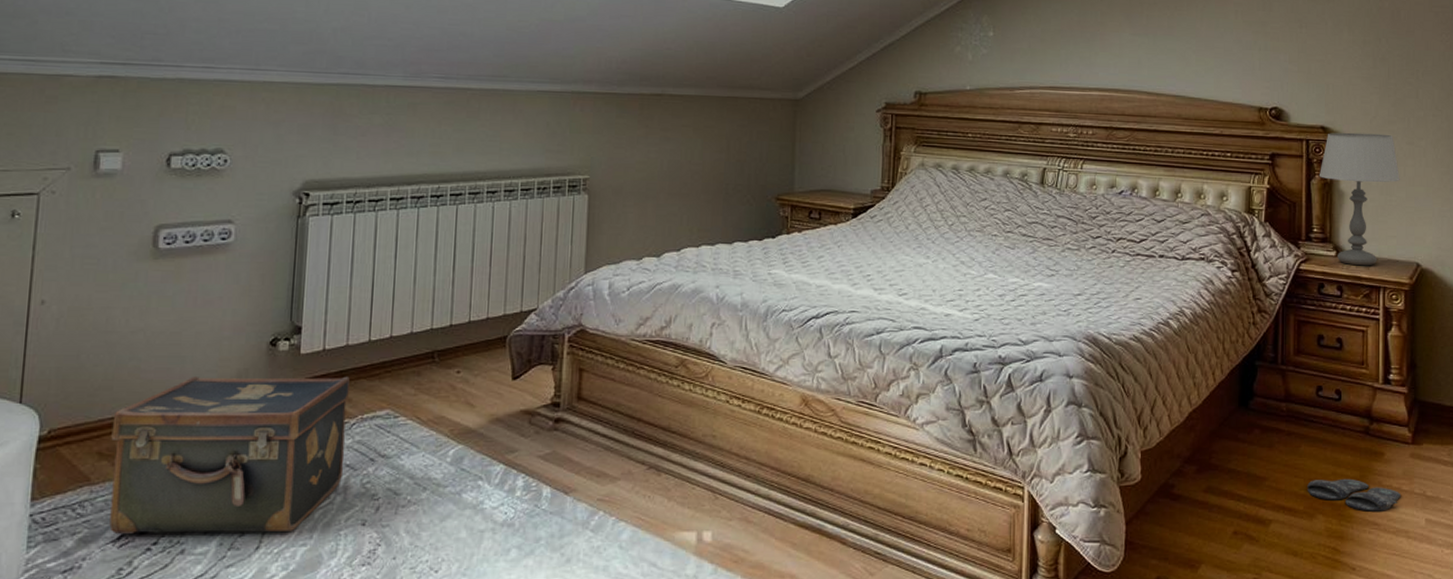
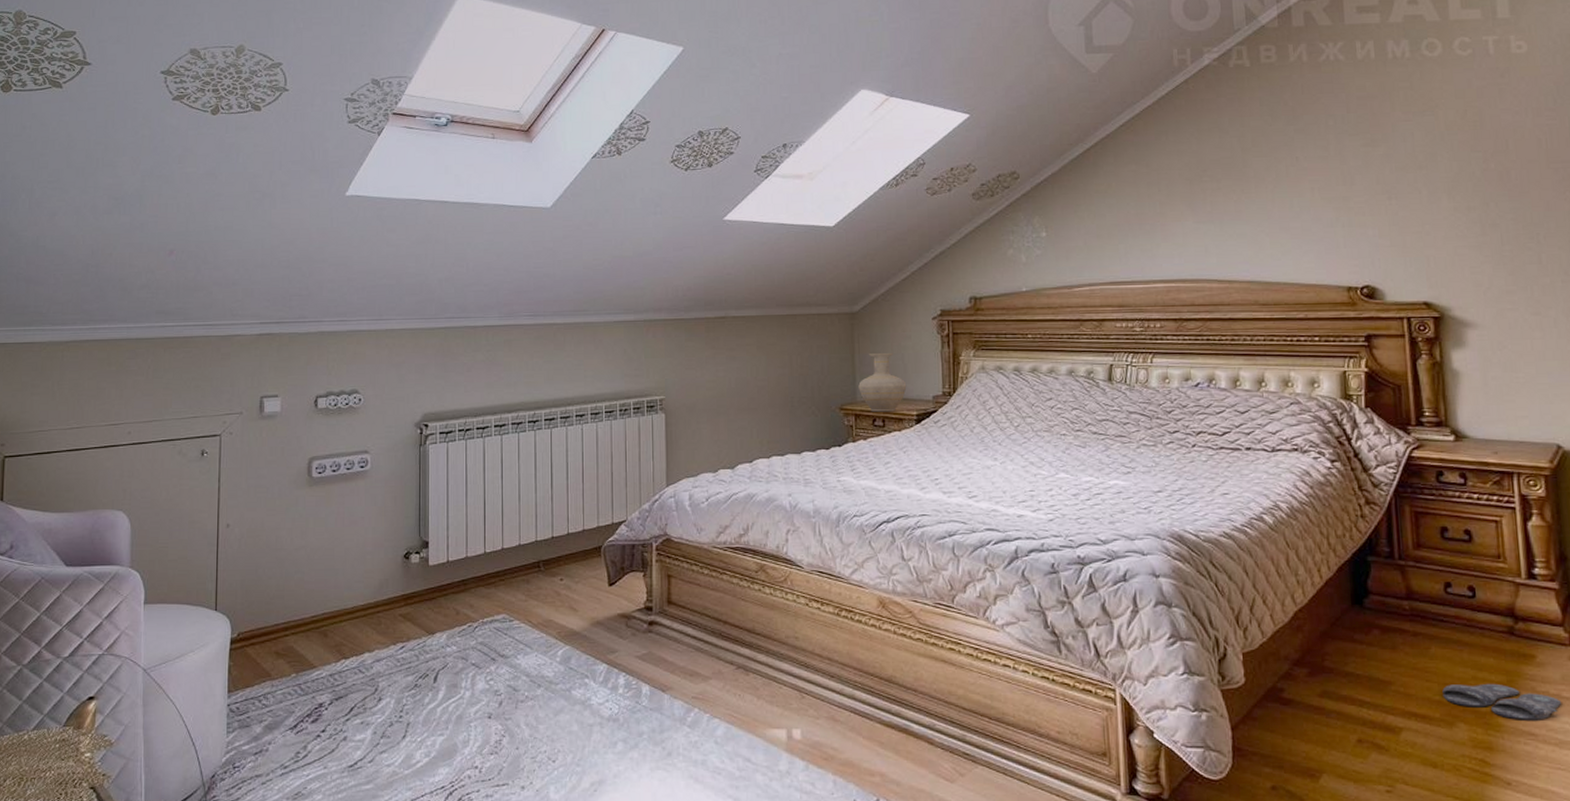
suitcase: present [109,376,351,535] -> none [285,584,472,724]
vase: none [797,143,846,205] -> present [858,353,907,412]
table lamp: present [1319,132,1400,266] -> none [1425,305,1527,451]

